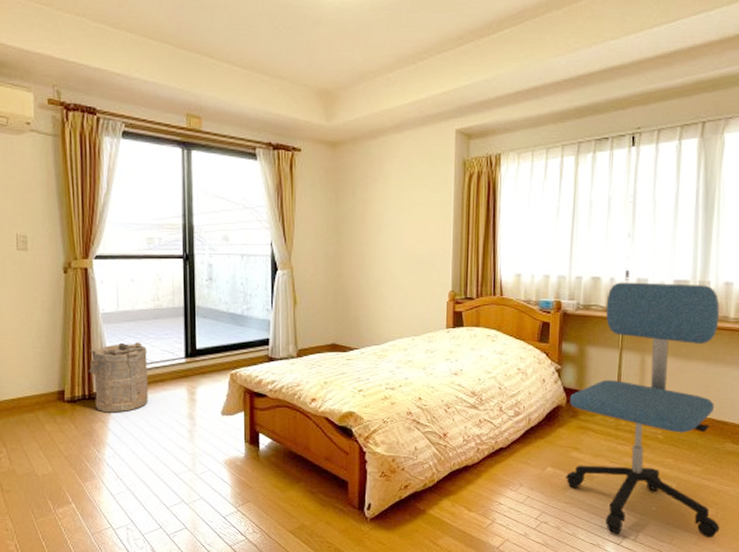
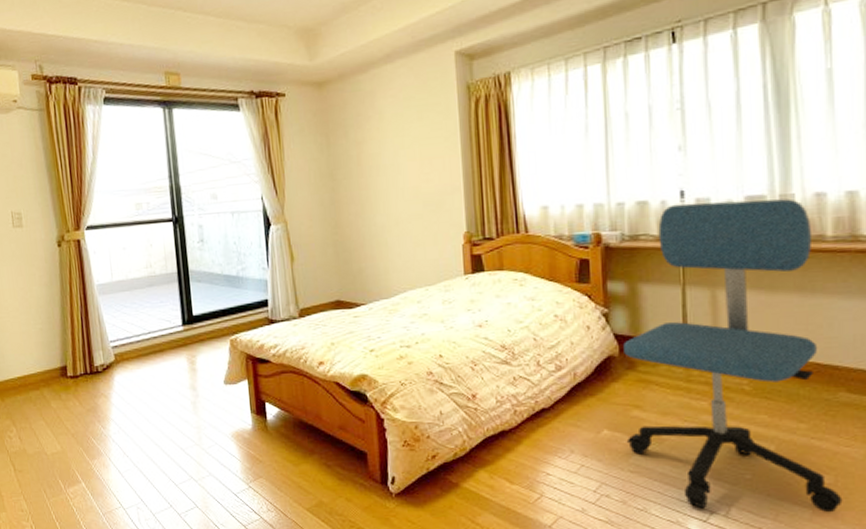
laundry hamper: present [88,342,149,413] -> none [88,312,149,387]

